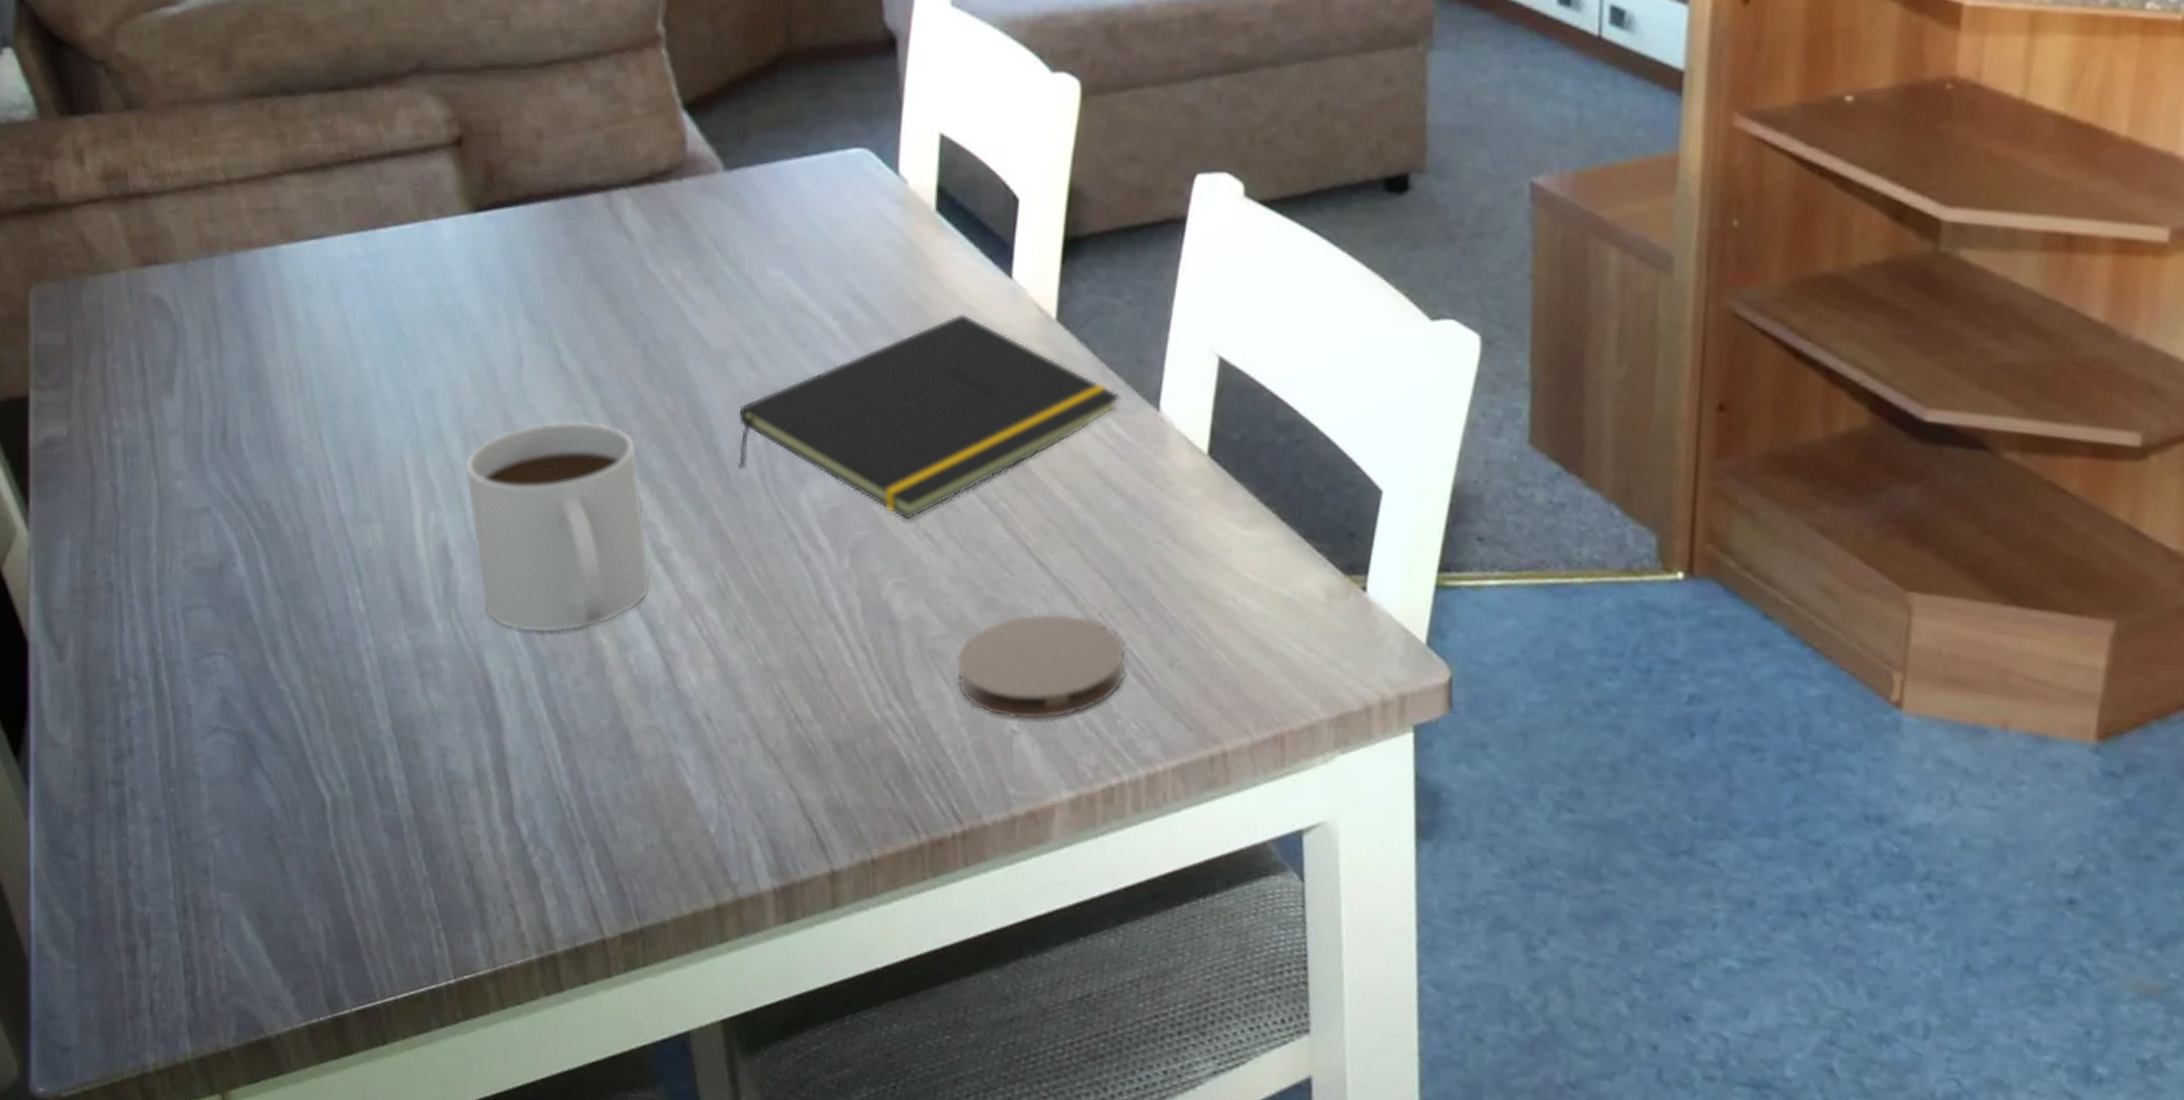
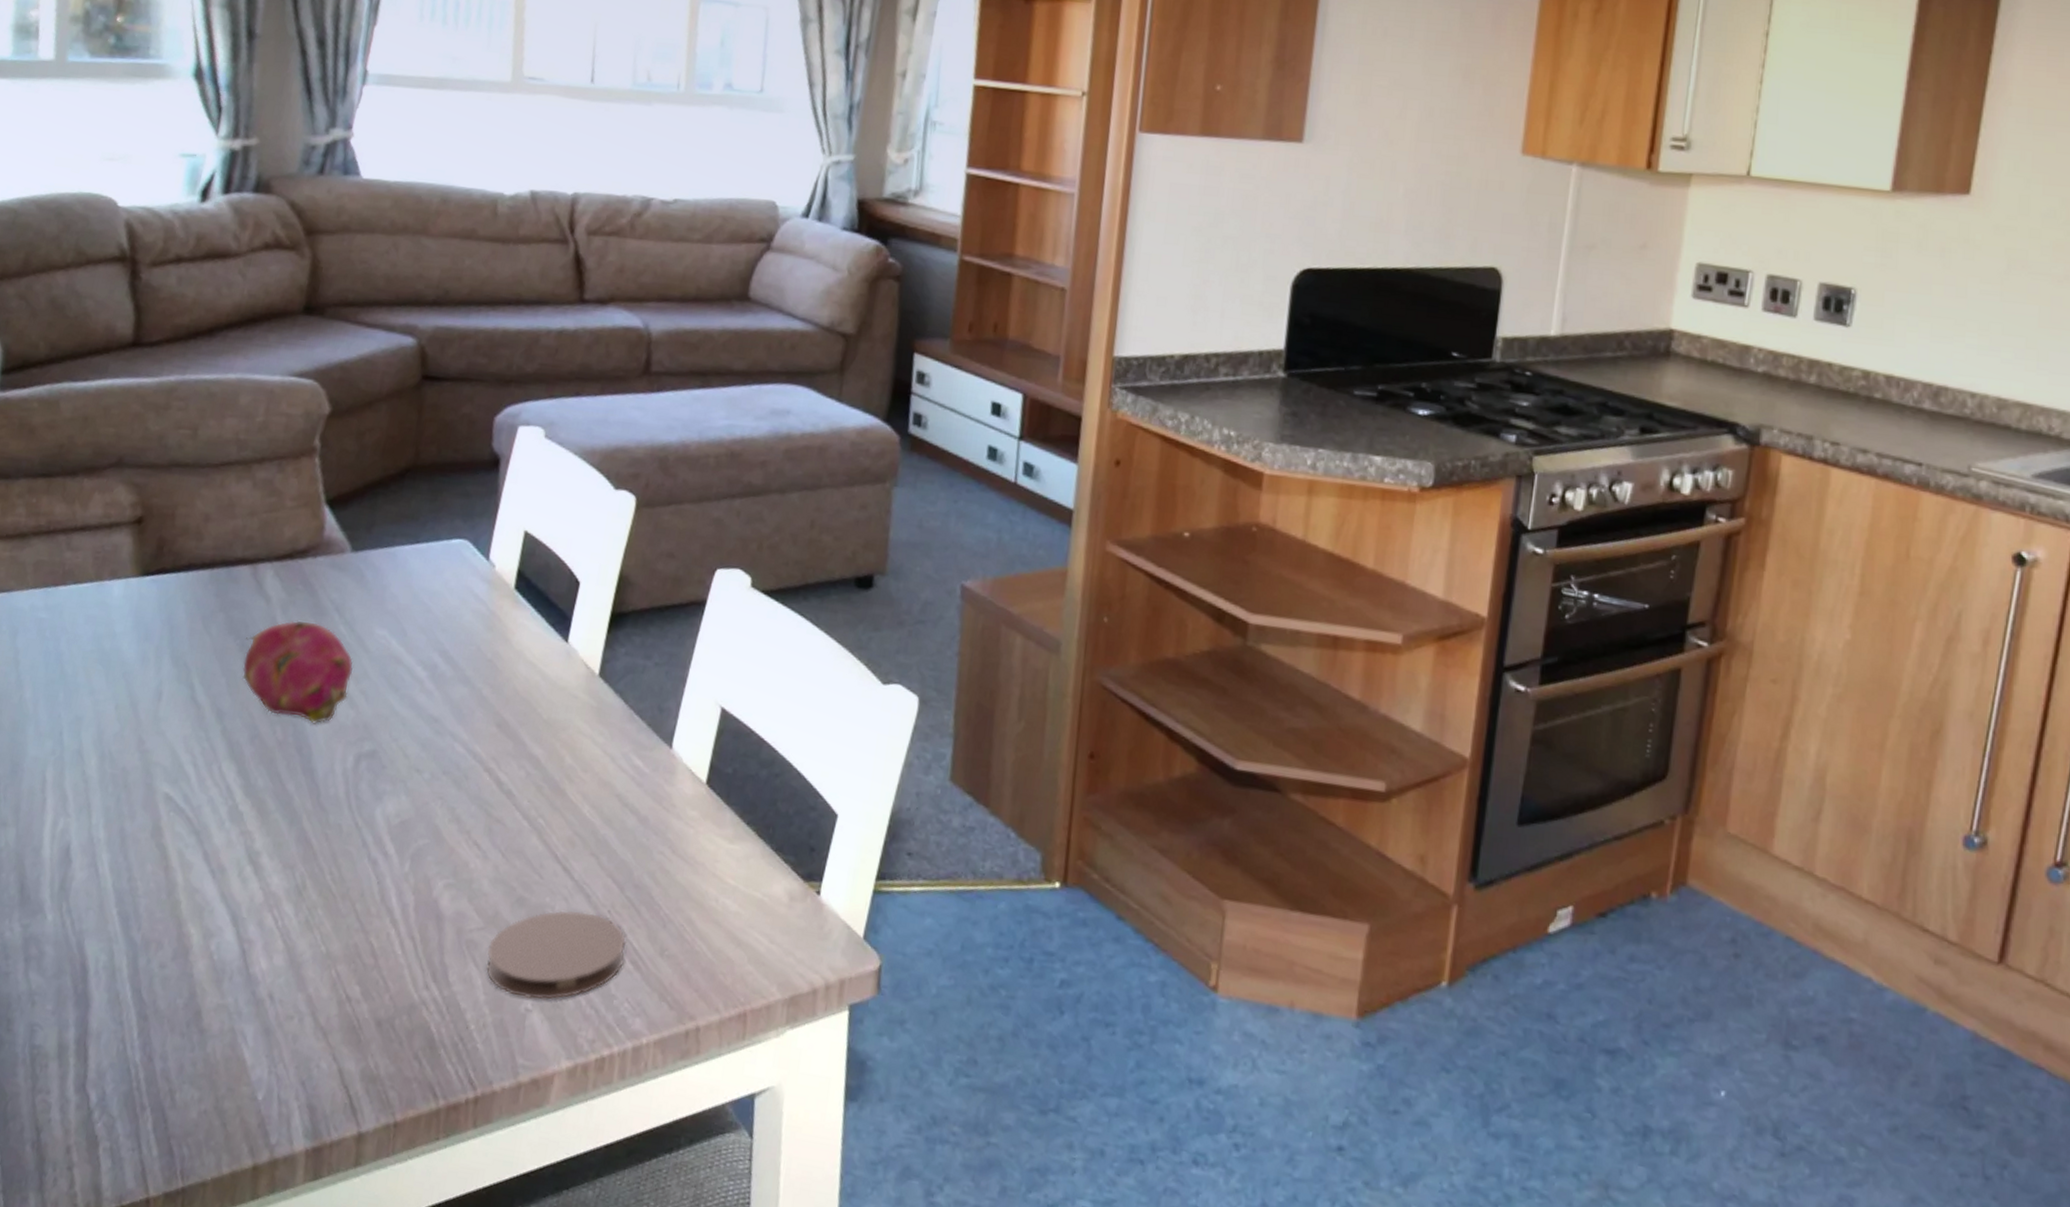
mug: present [465,421,650,633] -> none [93,745,245,923]
fruit: none [611,261,747,392] -> present [242,620,353,724]
notepad: present [738,313,1121,520] -> none [328,668,643,832]

